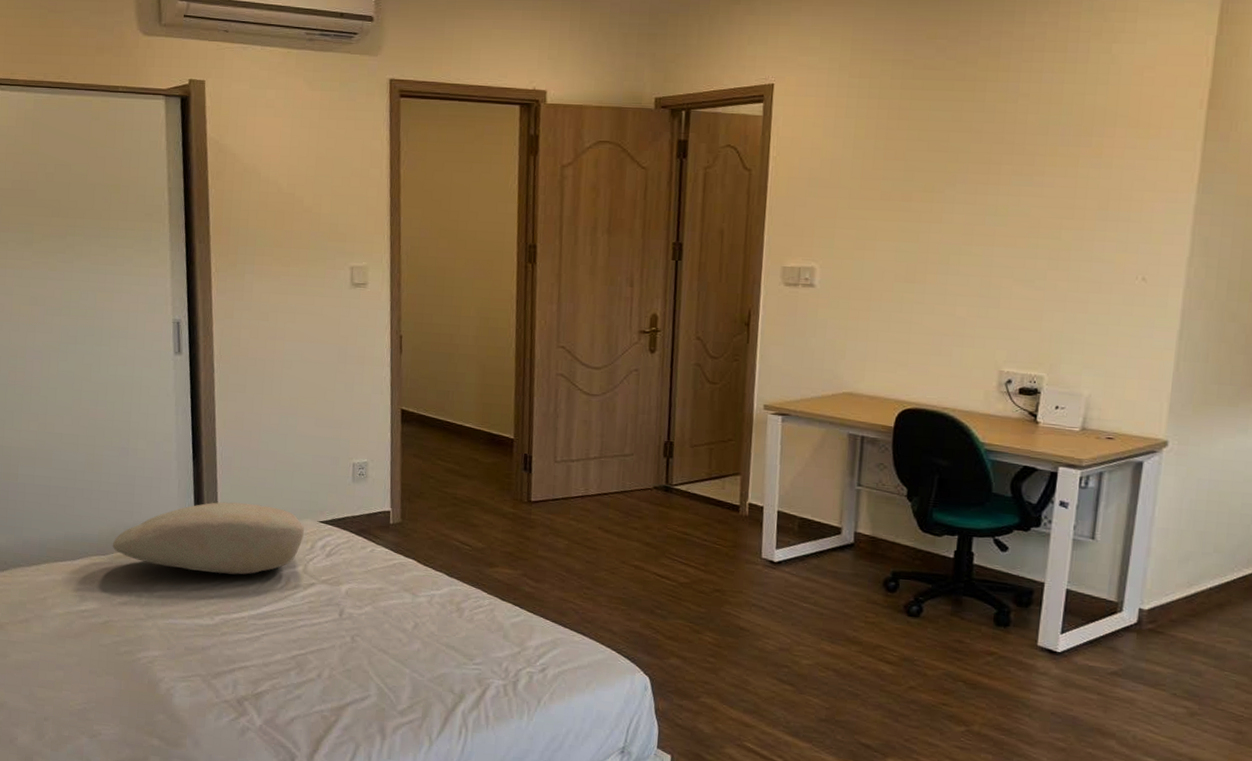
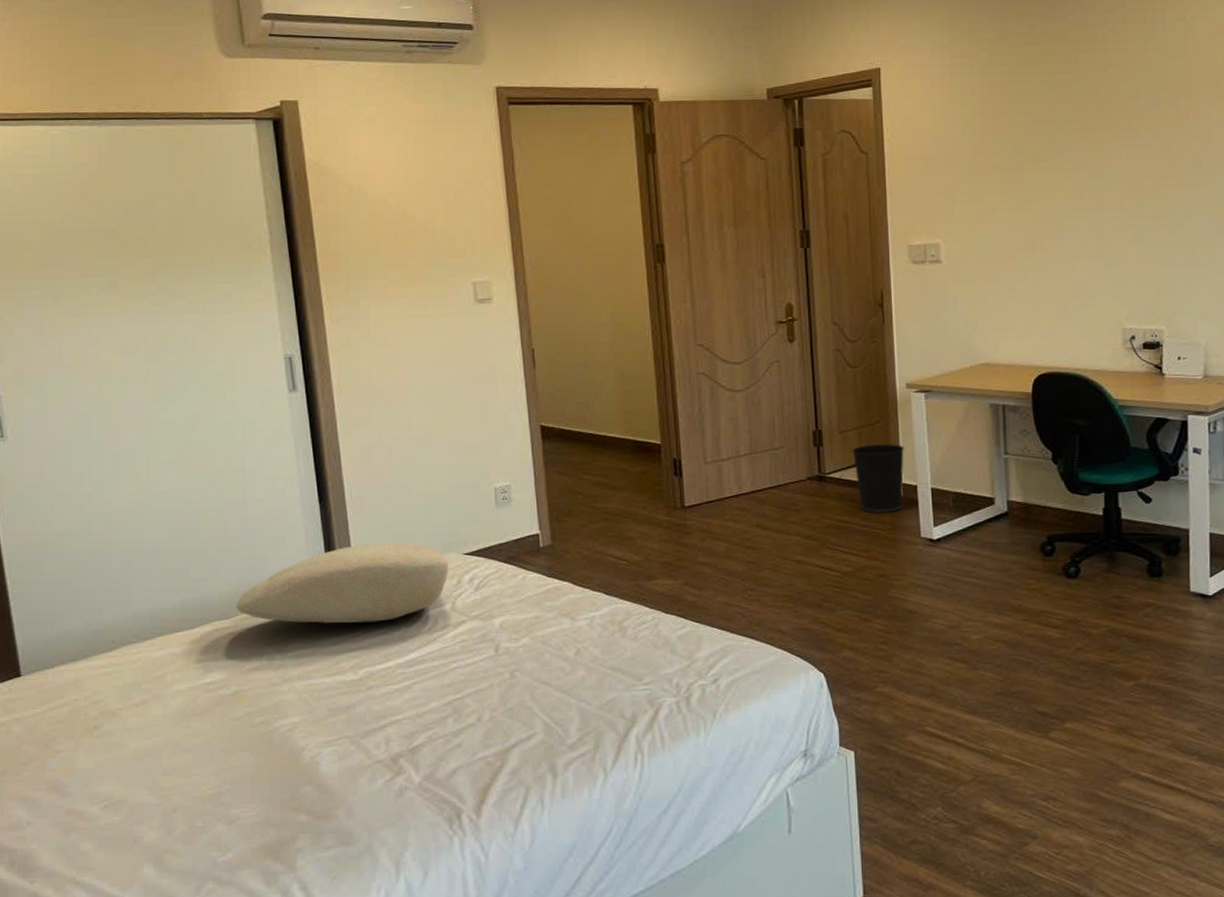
wastebasket: none [701,461,756,530] -> present [852,444,905,513]

